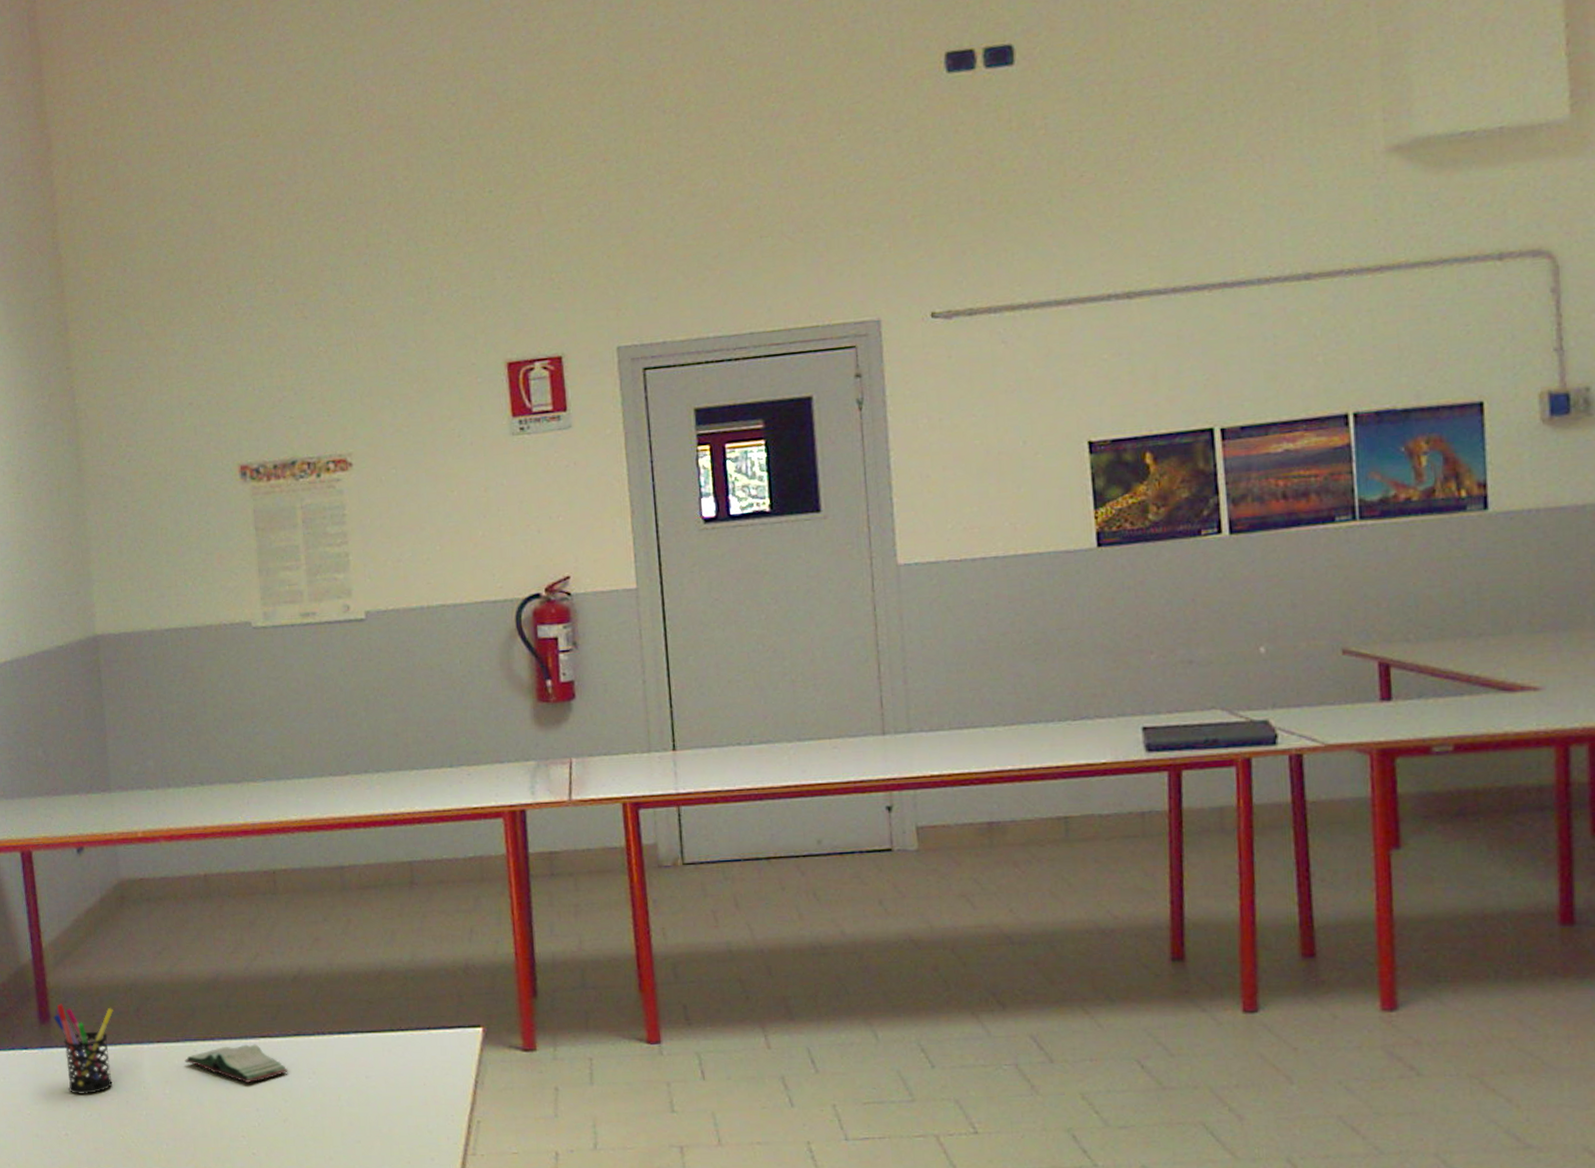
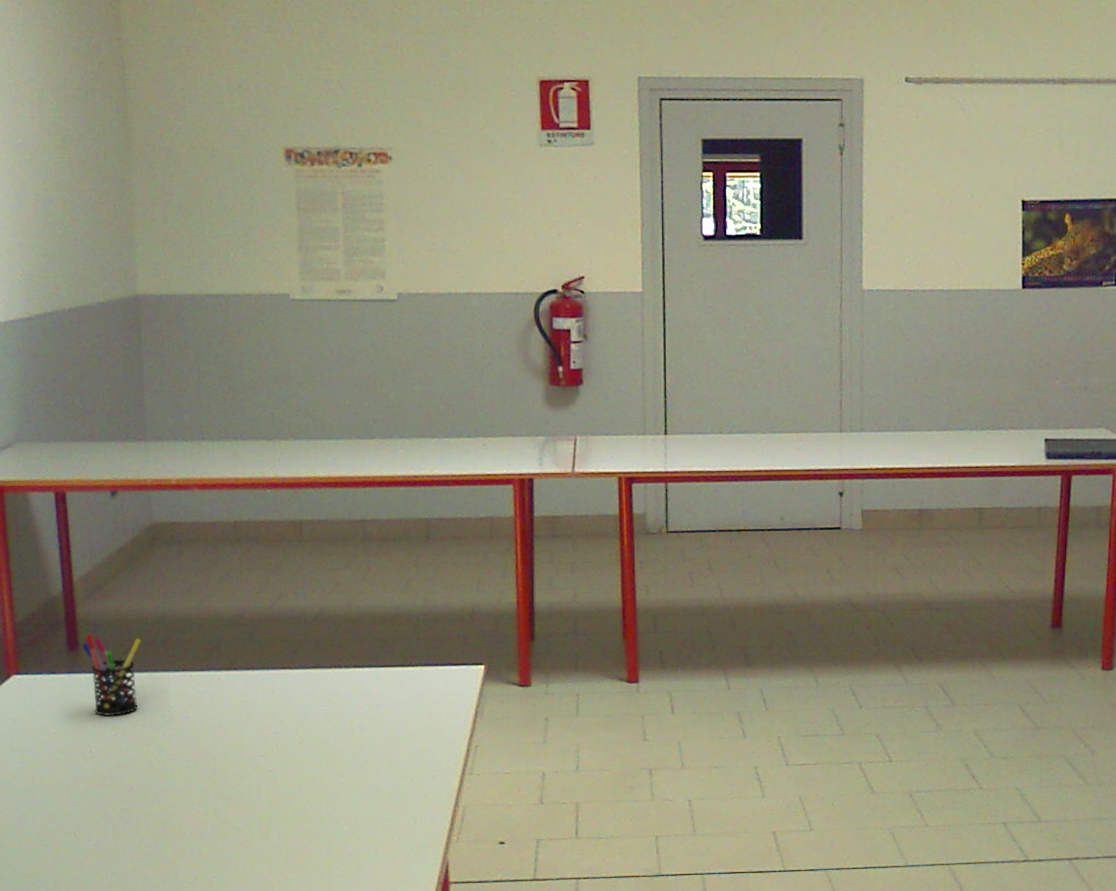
book: present [184,1044,289,1084] -> none [208,674,307,710]

